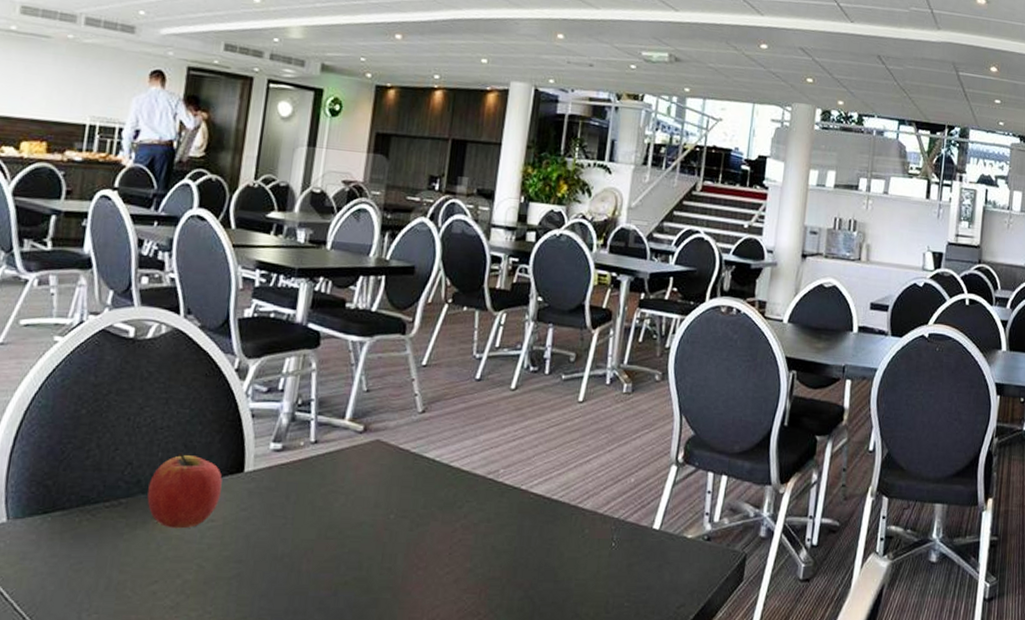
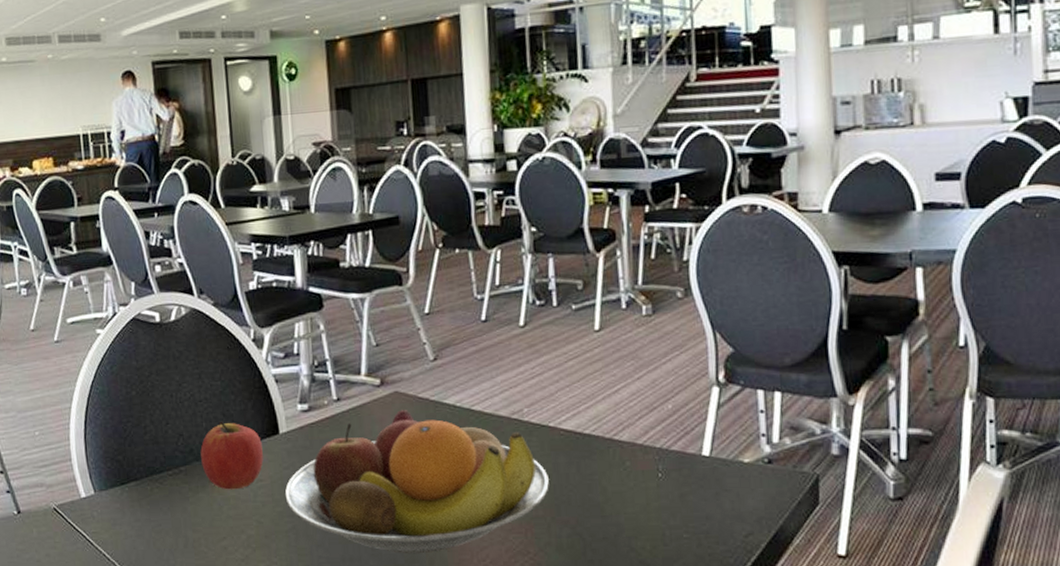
fruit bowl: none [235,458,512,609] -> present [284,409,549,553]

